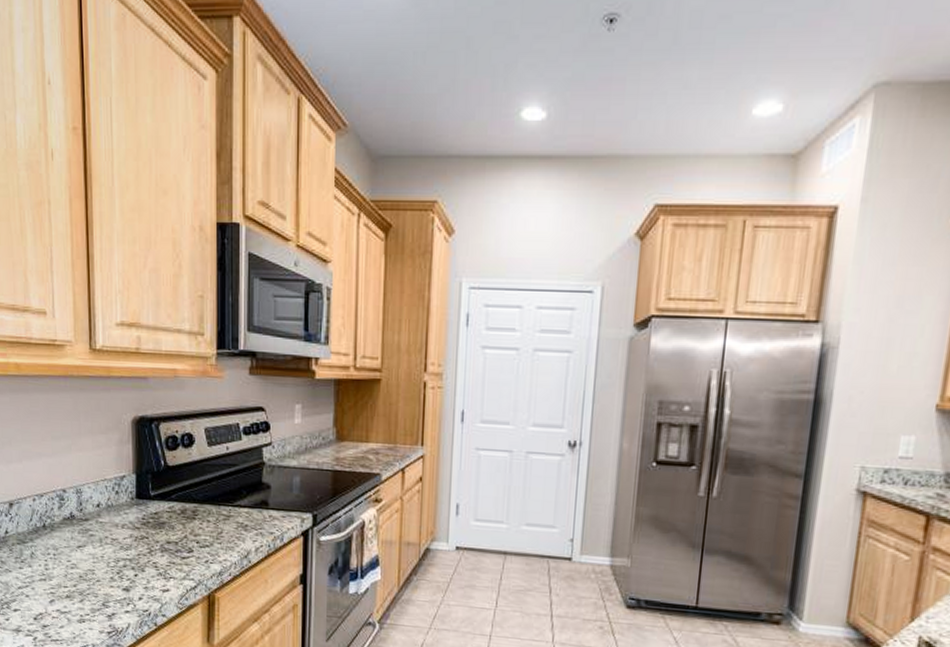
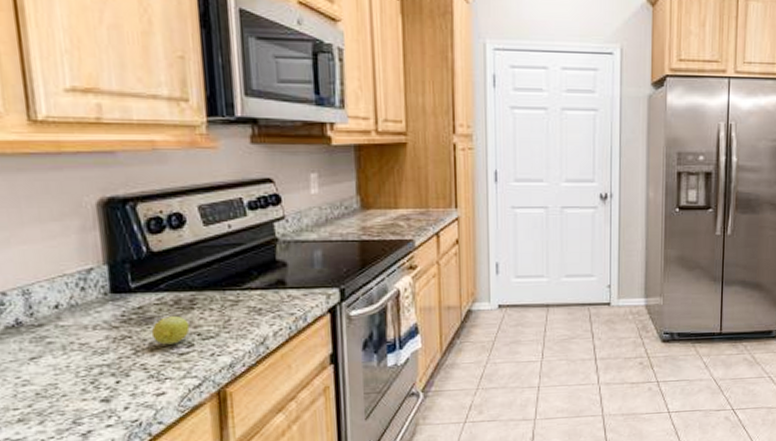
fruit: none [162,523,191,549] -> present [151,315,190,345]

